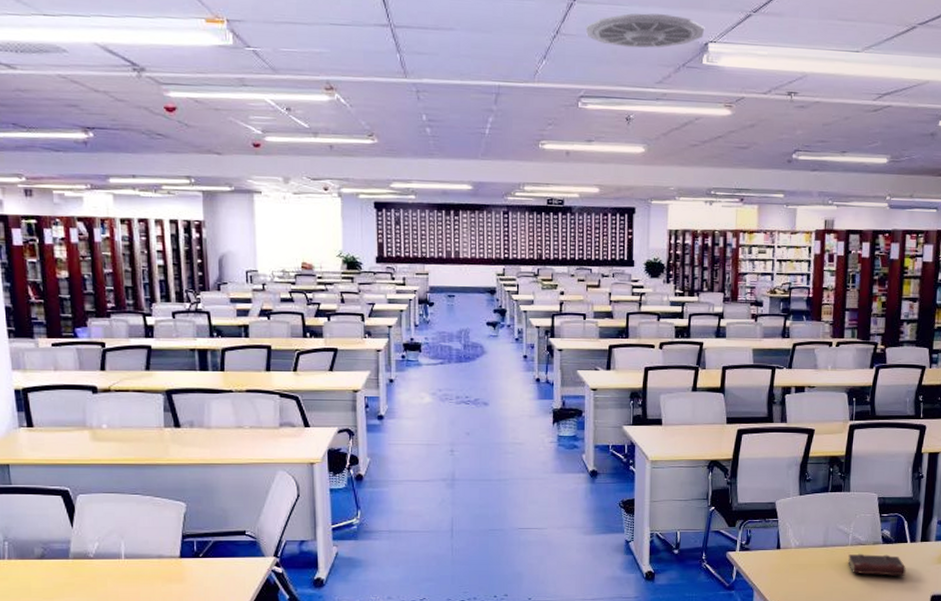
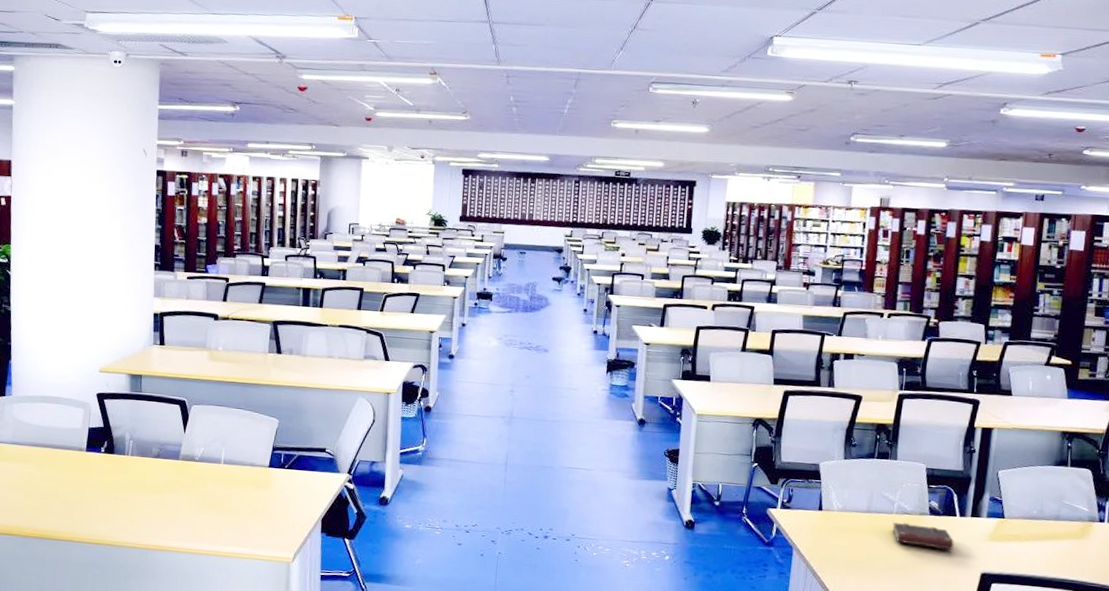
ceiling vent: present [585,13,705,48] -> none [660,11,771,41]

